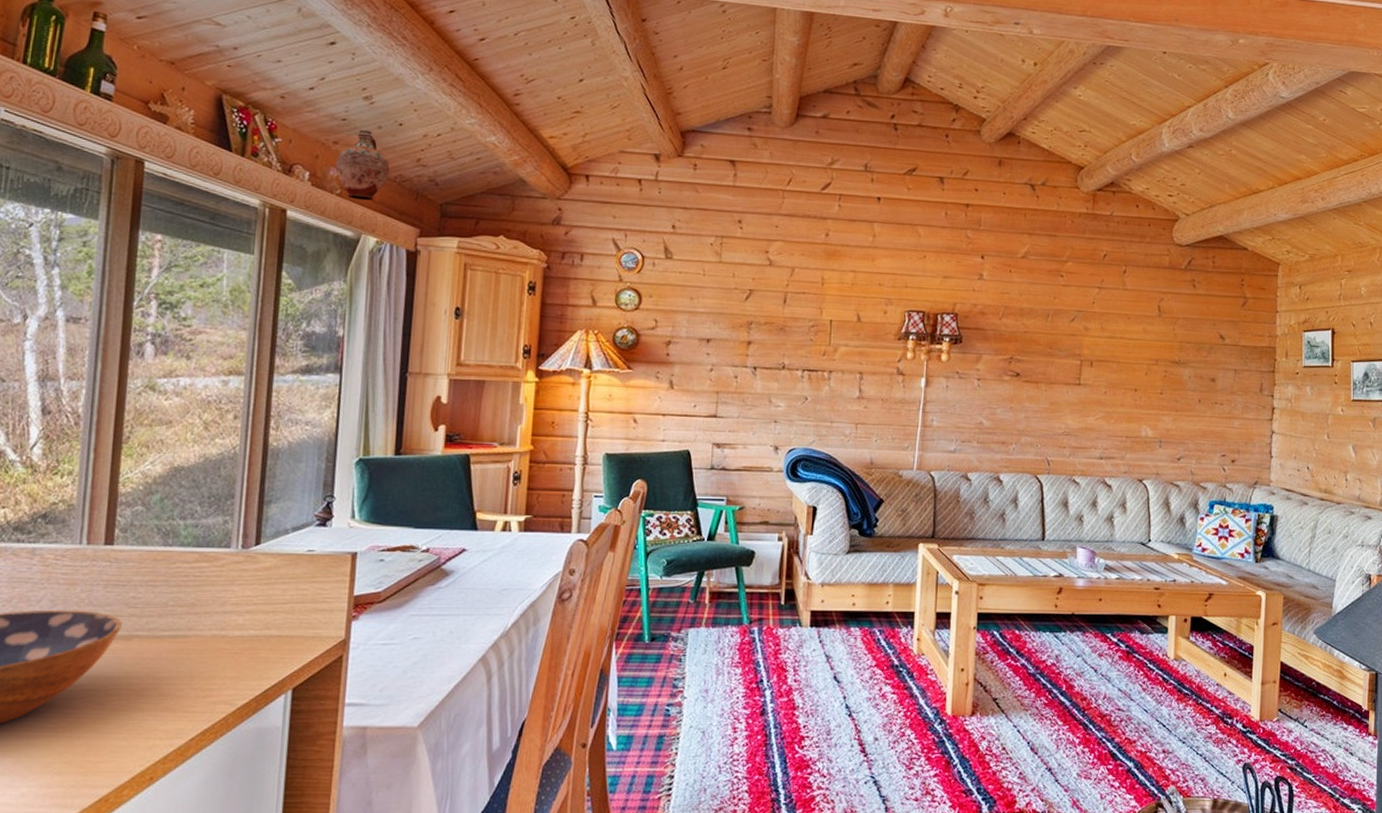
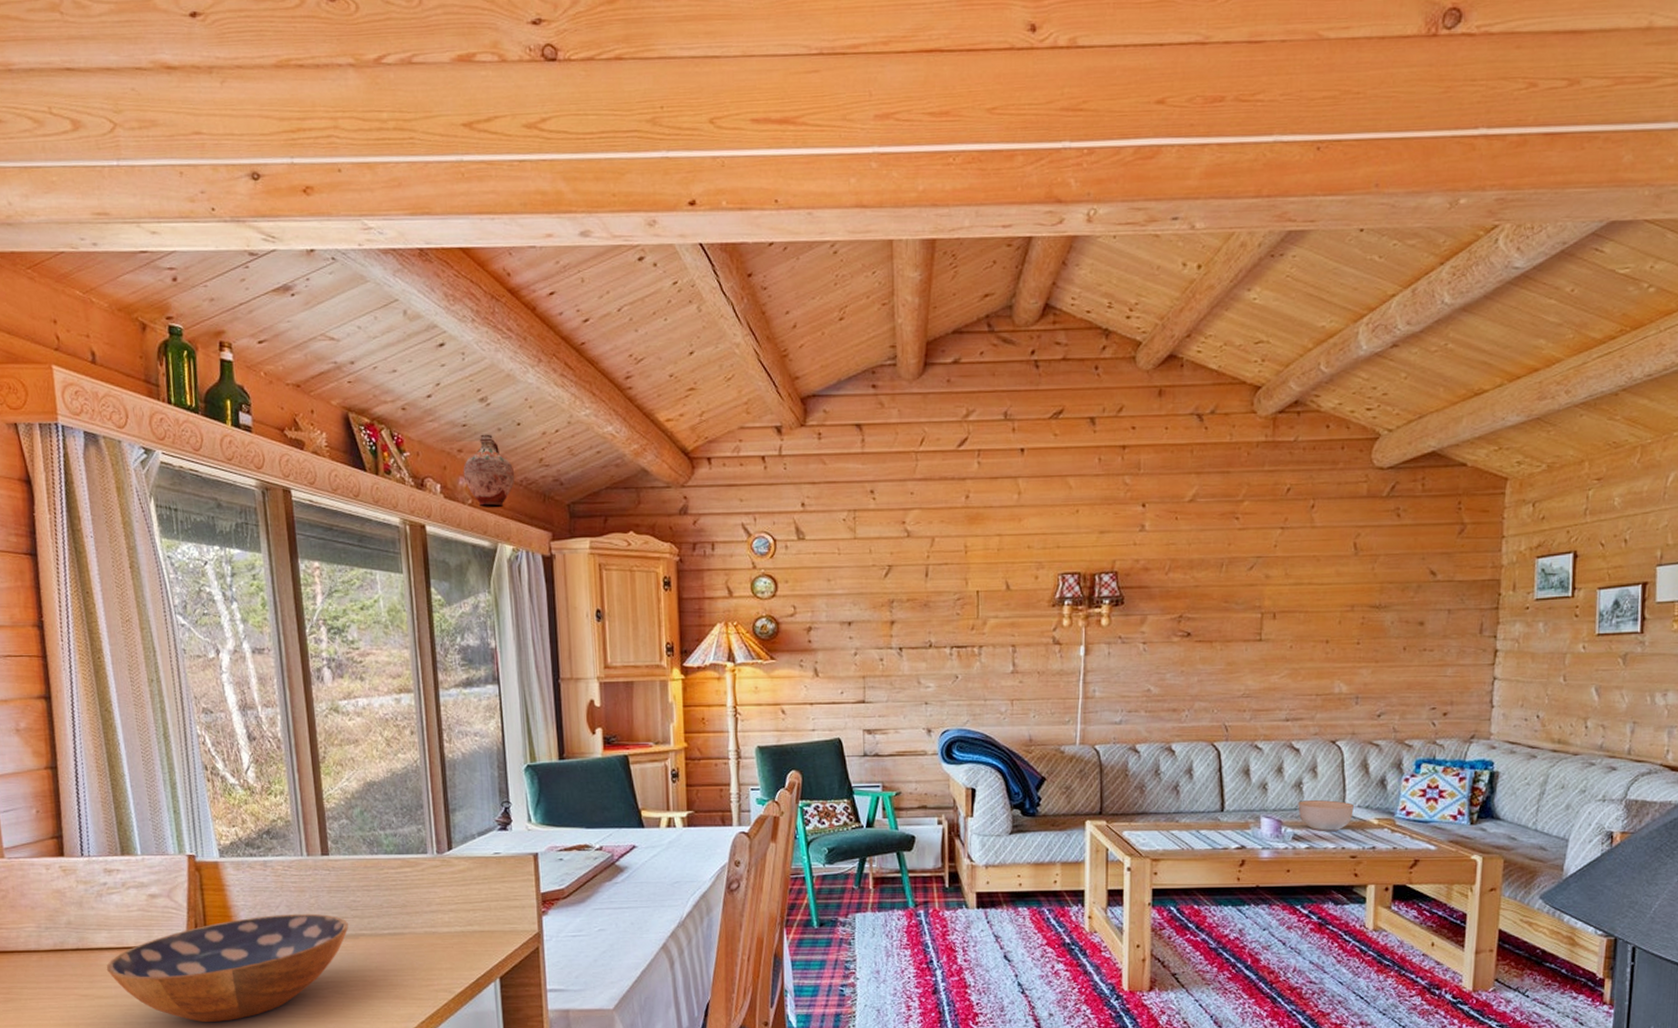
bowl: none [1109,533,1157,564] -> present [1298,800,1354,832]

